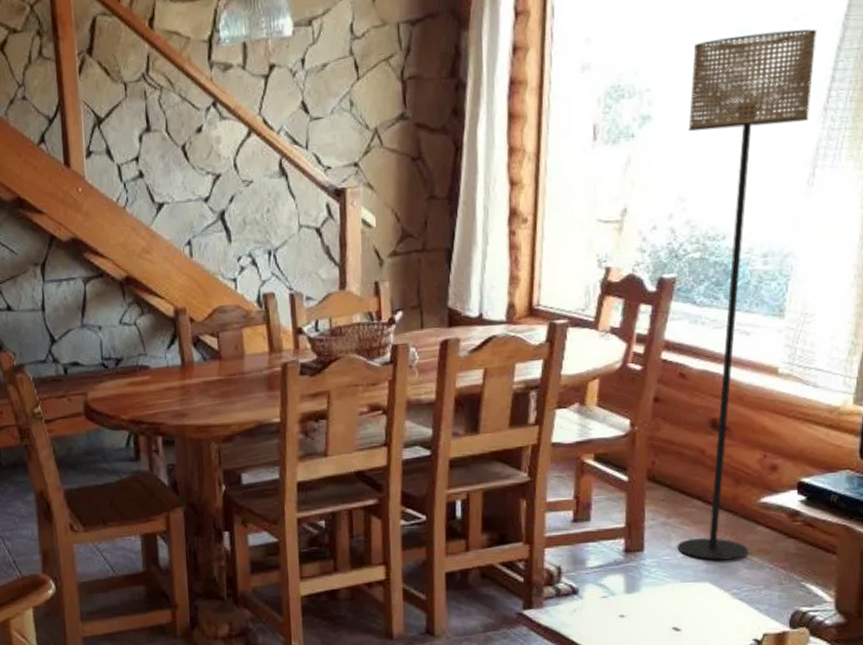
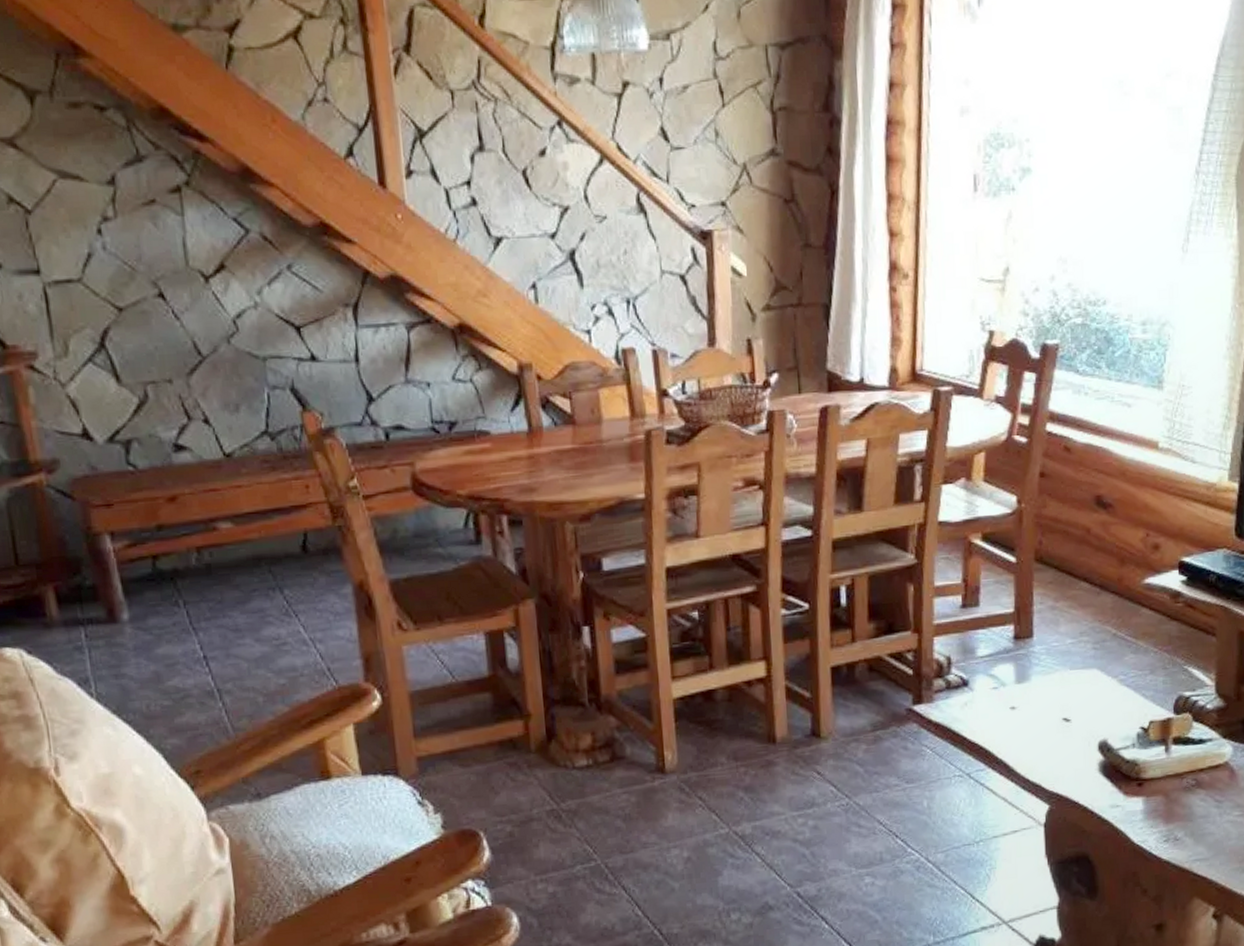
floor lamp: present [677,29,818,560] -> none [1065,86,1189,645]

